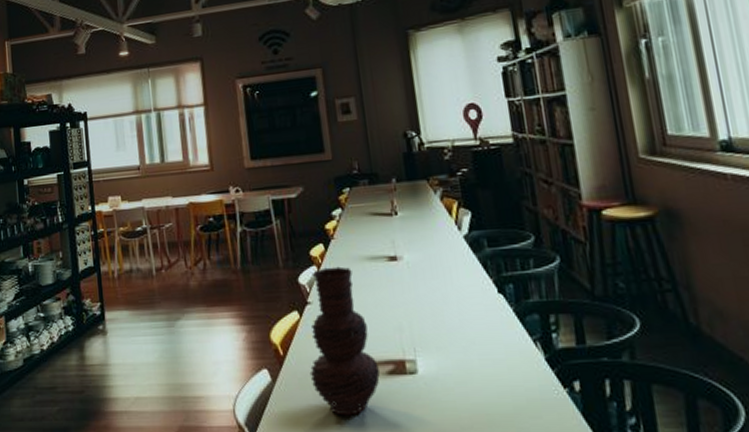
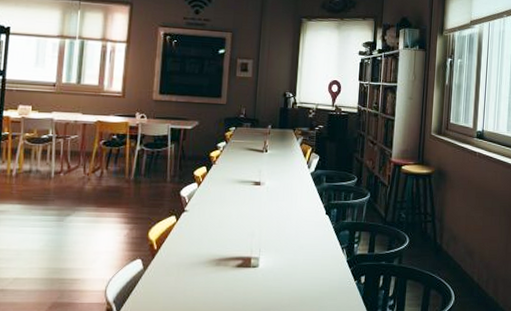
vase: present [309,266,381,416] -> none [175,185,232,296]

